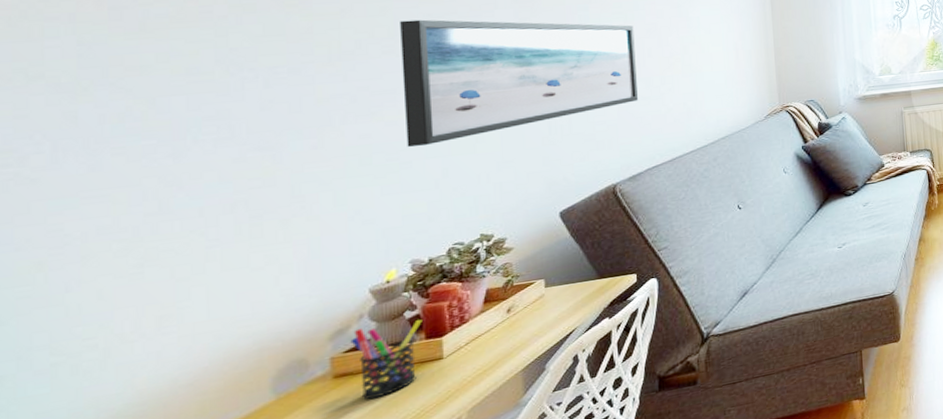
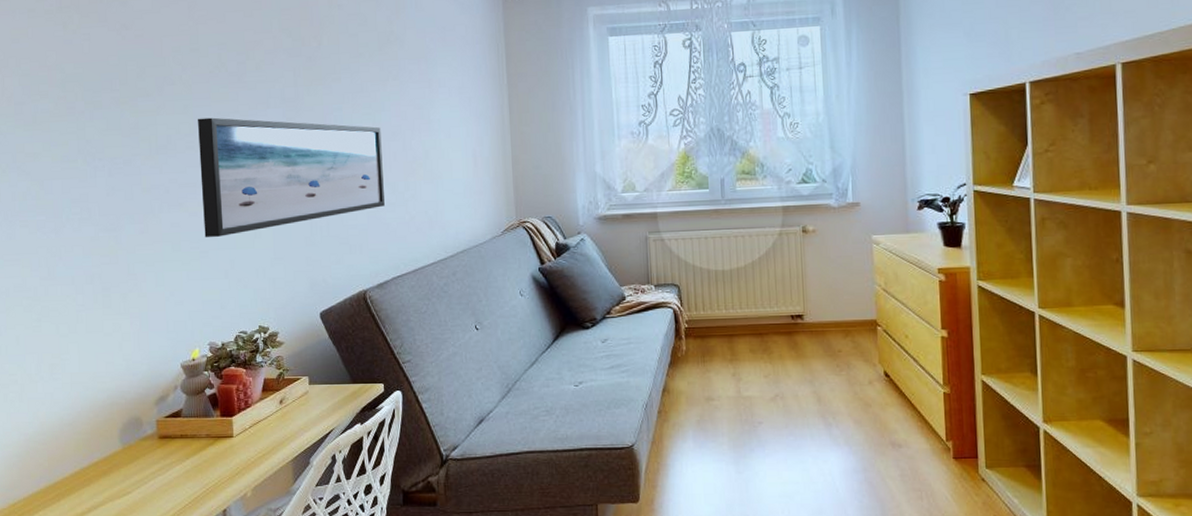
pen holder: present [350,320,422,400] -> none [169,398,218,463]

